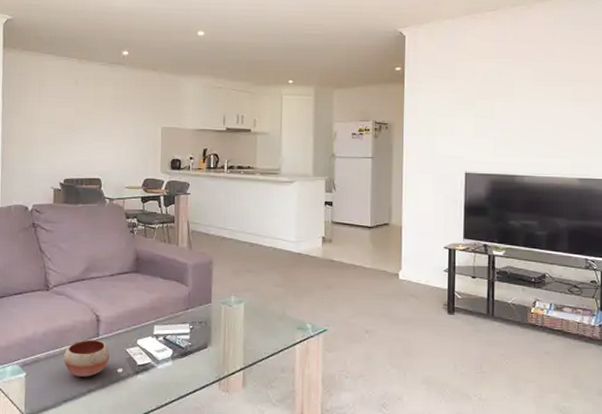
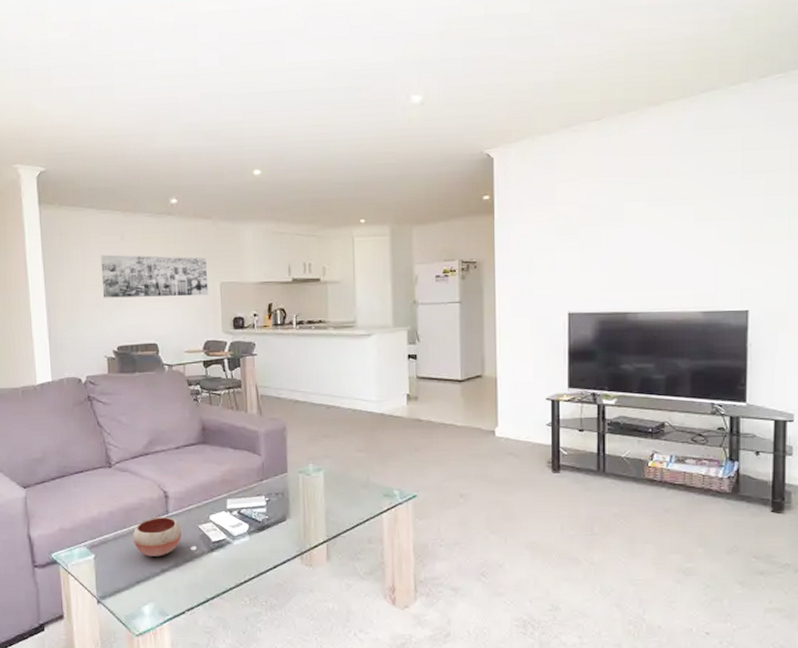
wall art: none [54,96,151,138] -> present [100,254,209,298]

